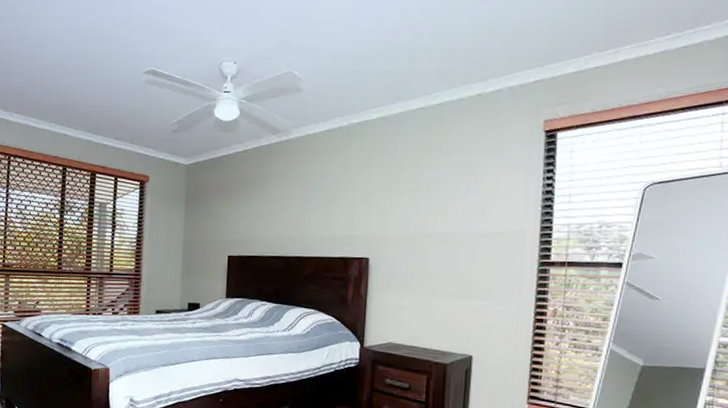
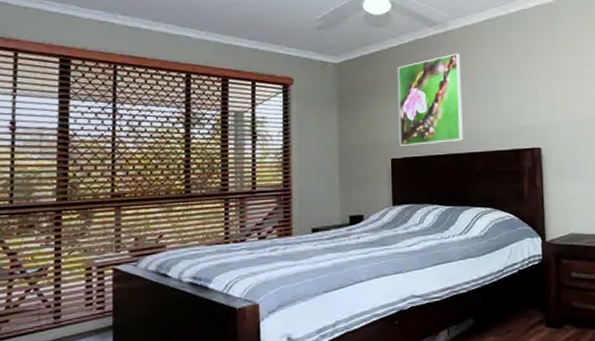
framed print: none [236,161,300,245] -> present [397,53,463,146]

